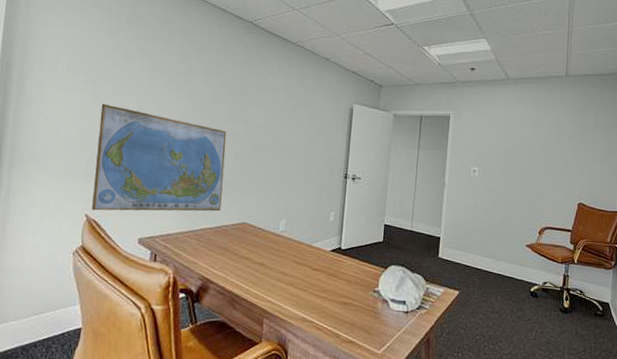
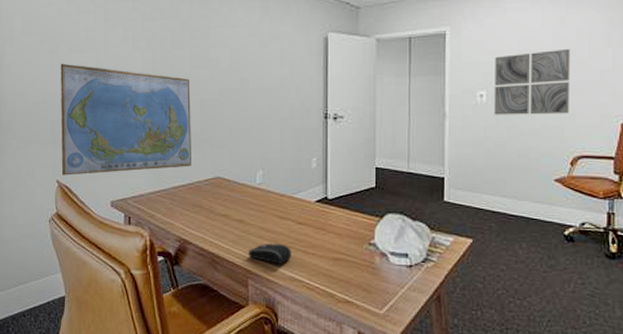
computer mouse: none [266,286,305,306] -> present [249,244,291,264]
wall art: none [483,139,544,192] -> present [494,48,571,115]

